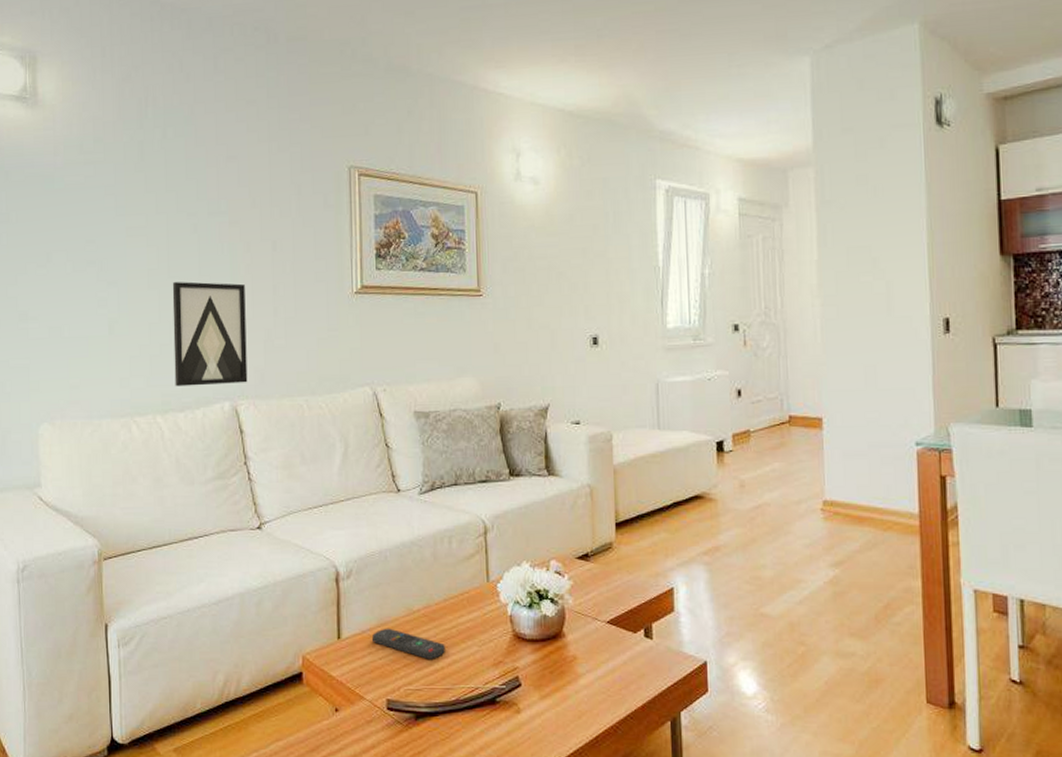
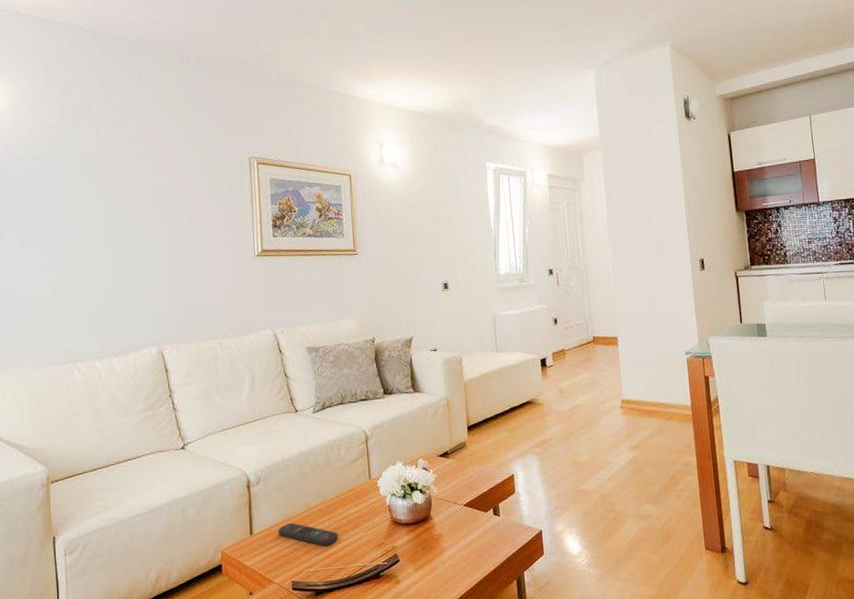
wall art: present [172,281,248,387] -> none [106,251,171,337]

